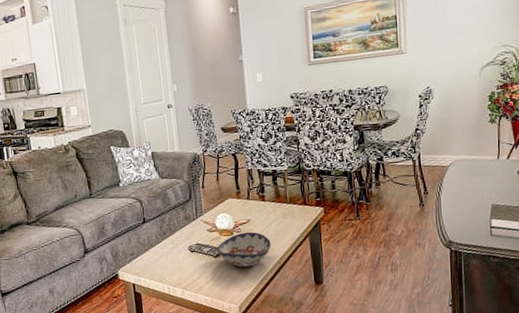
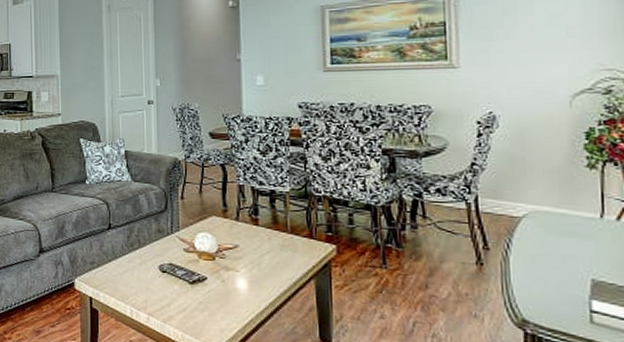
decorative bowl: present [216,231,271,267] -> none [193,259,263,303]

